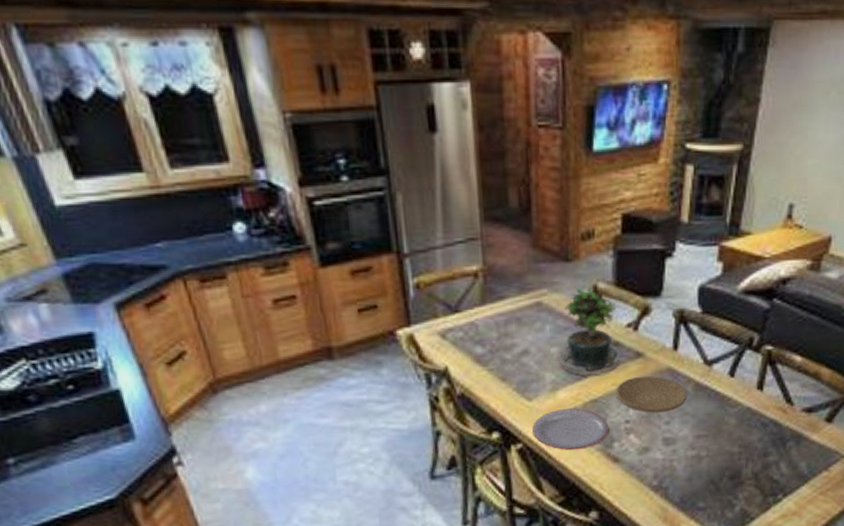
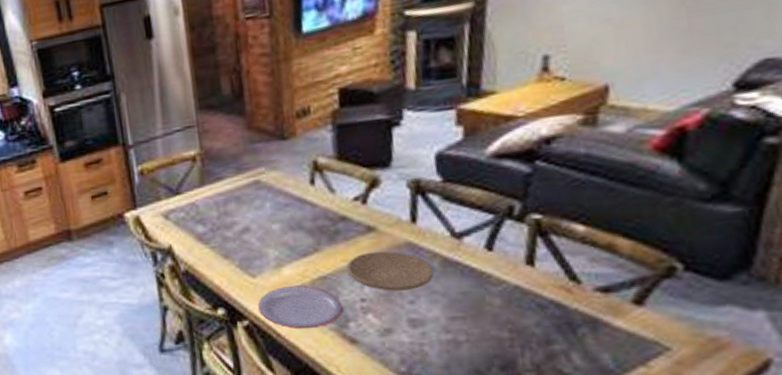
potted plant: present [558,286,620,376] -> none [280,163,350,252]

